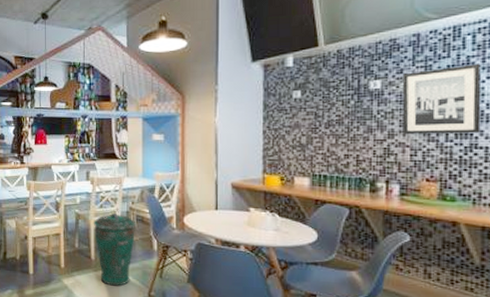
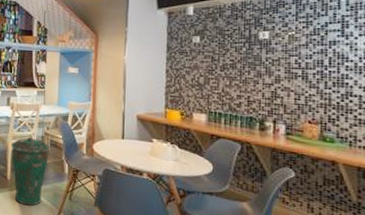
wall art: present [402,64,482,134] -> none [287,23,355,83]

